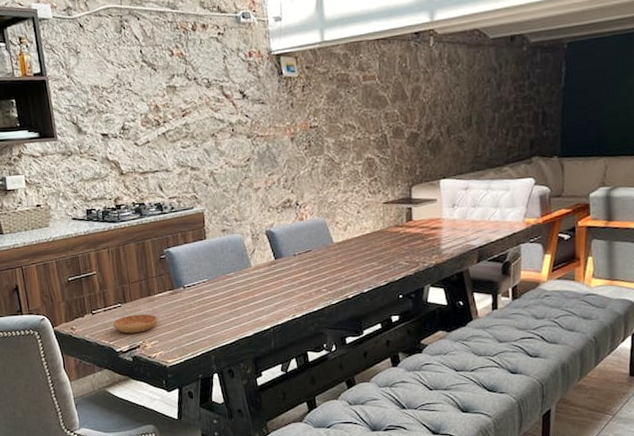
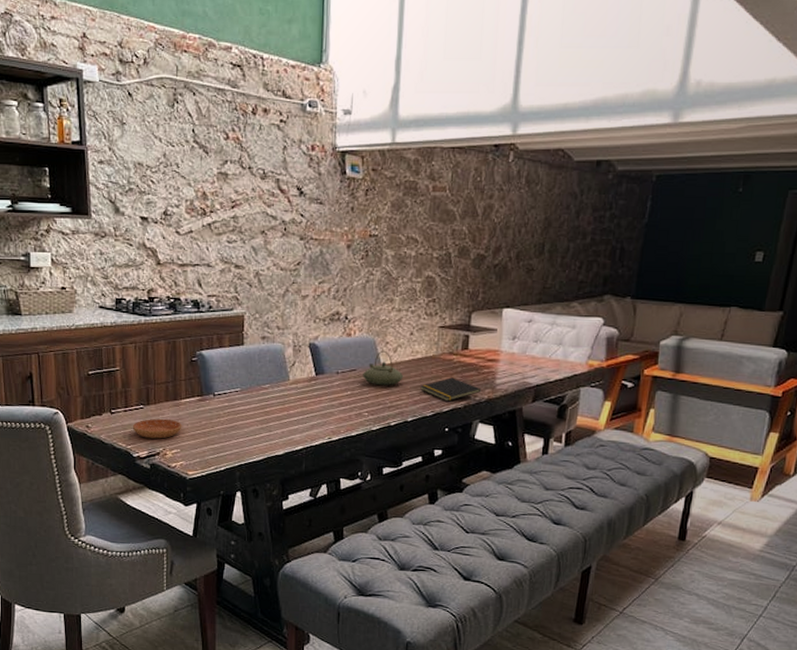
teapot: none [318,230,356,263] -> present [363,350,404,386]
notepad: none [372,248,429,271] -> present [420,377,482,402]

